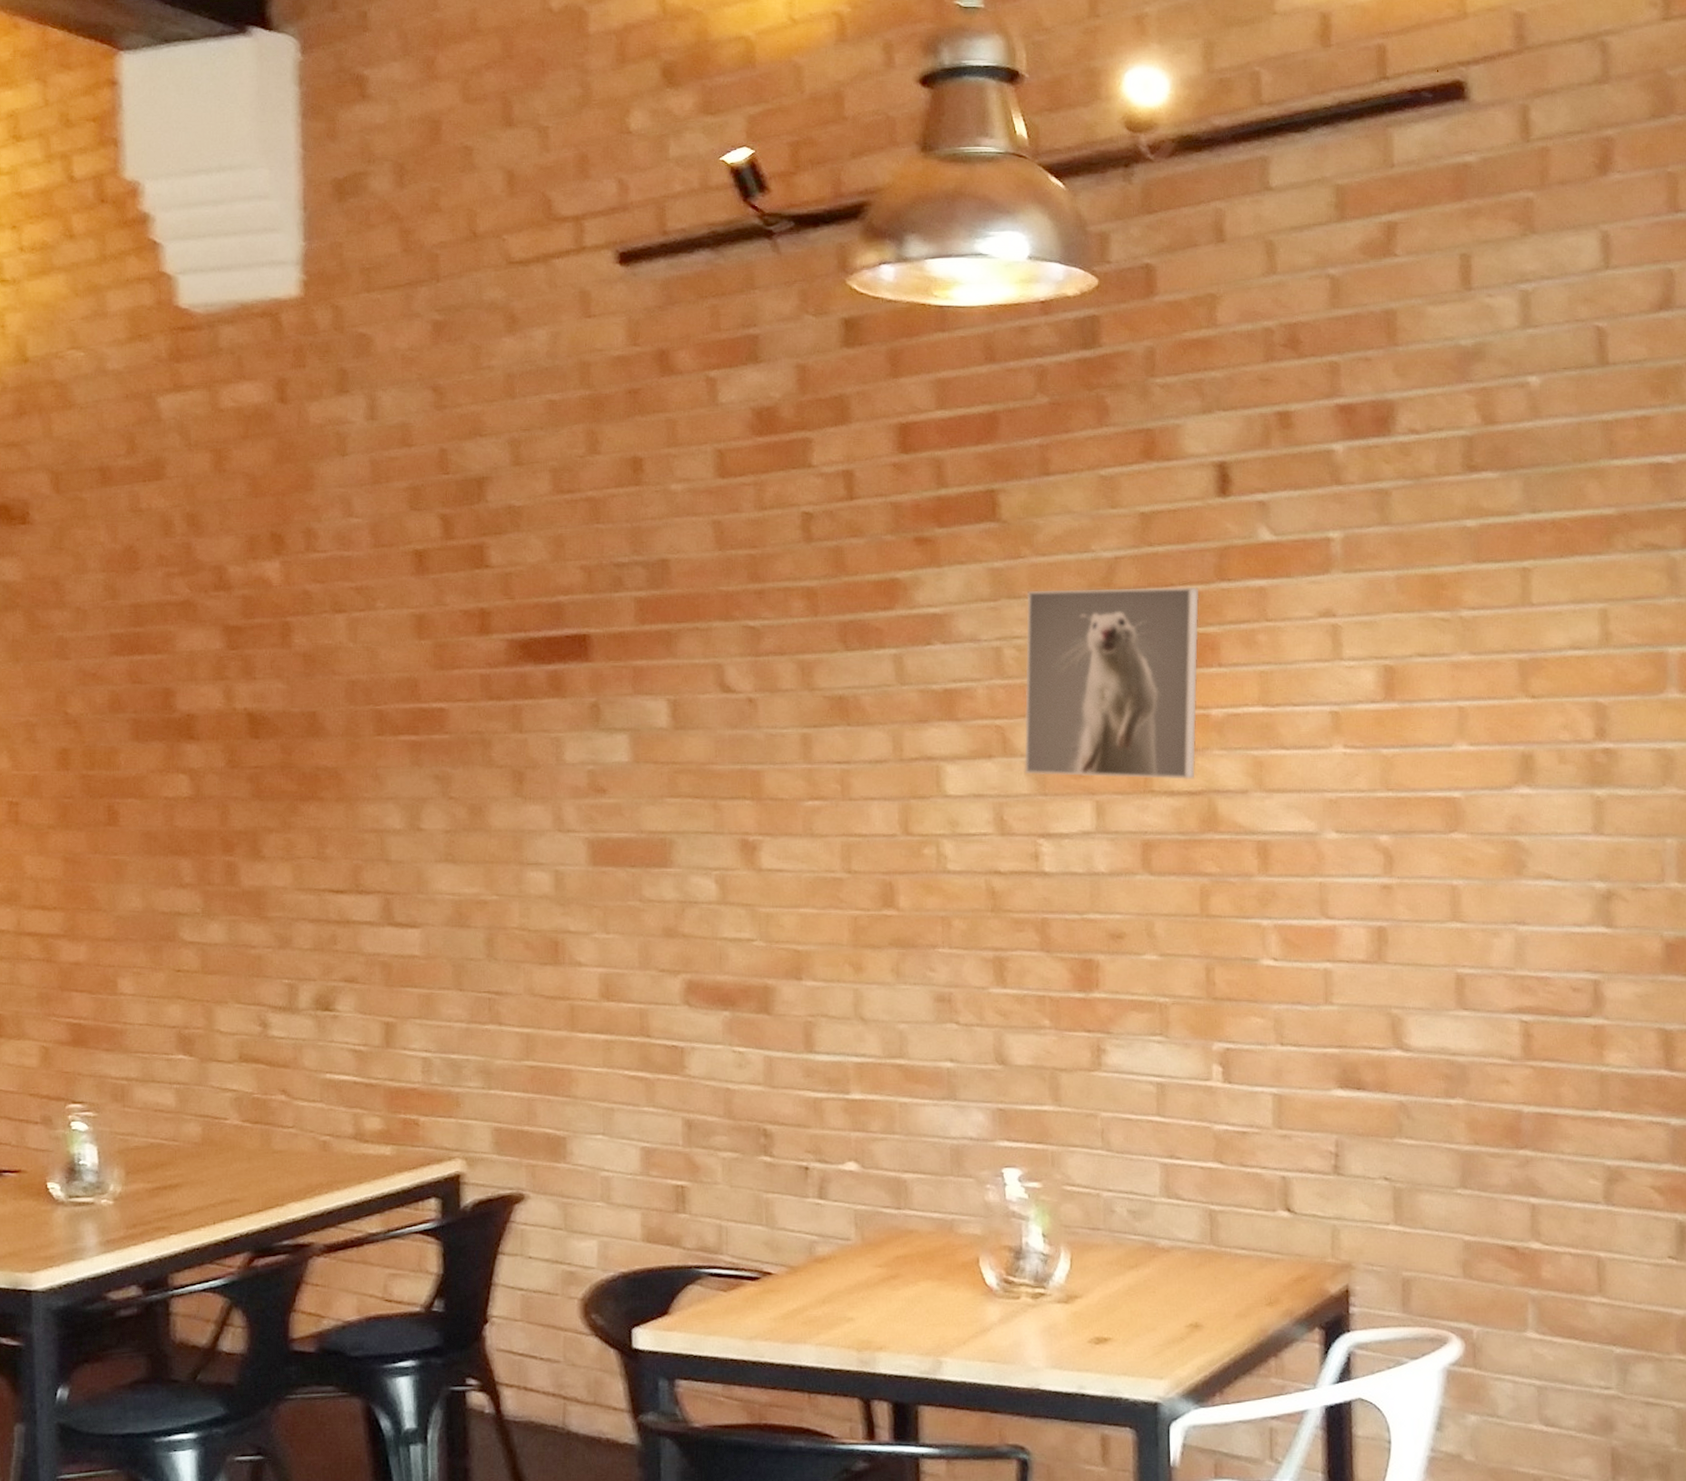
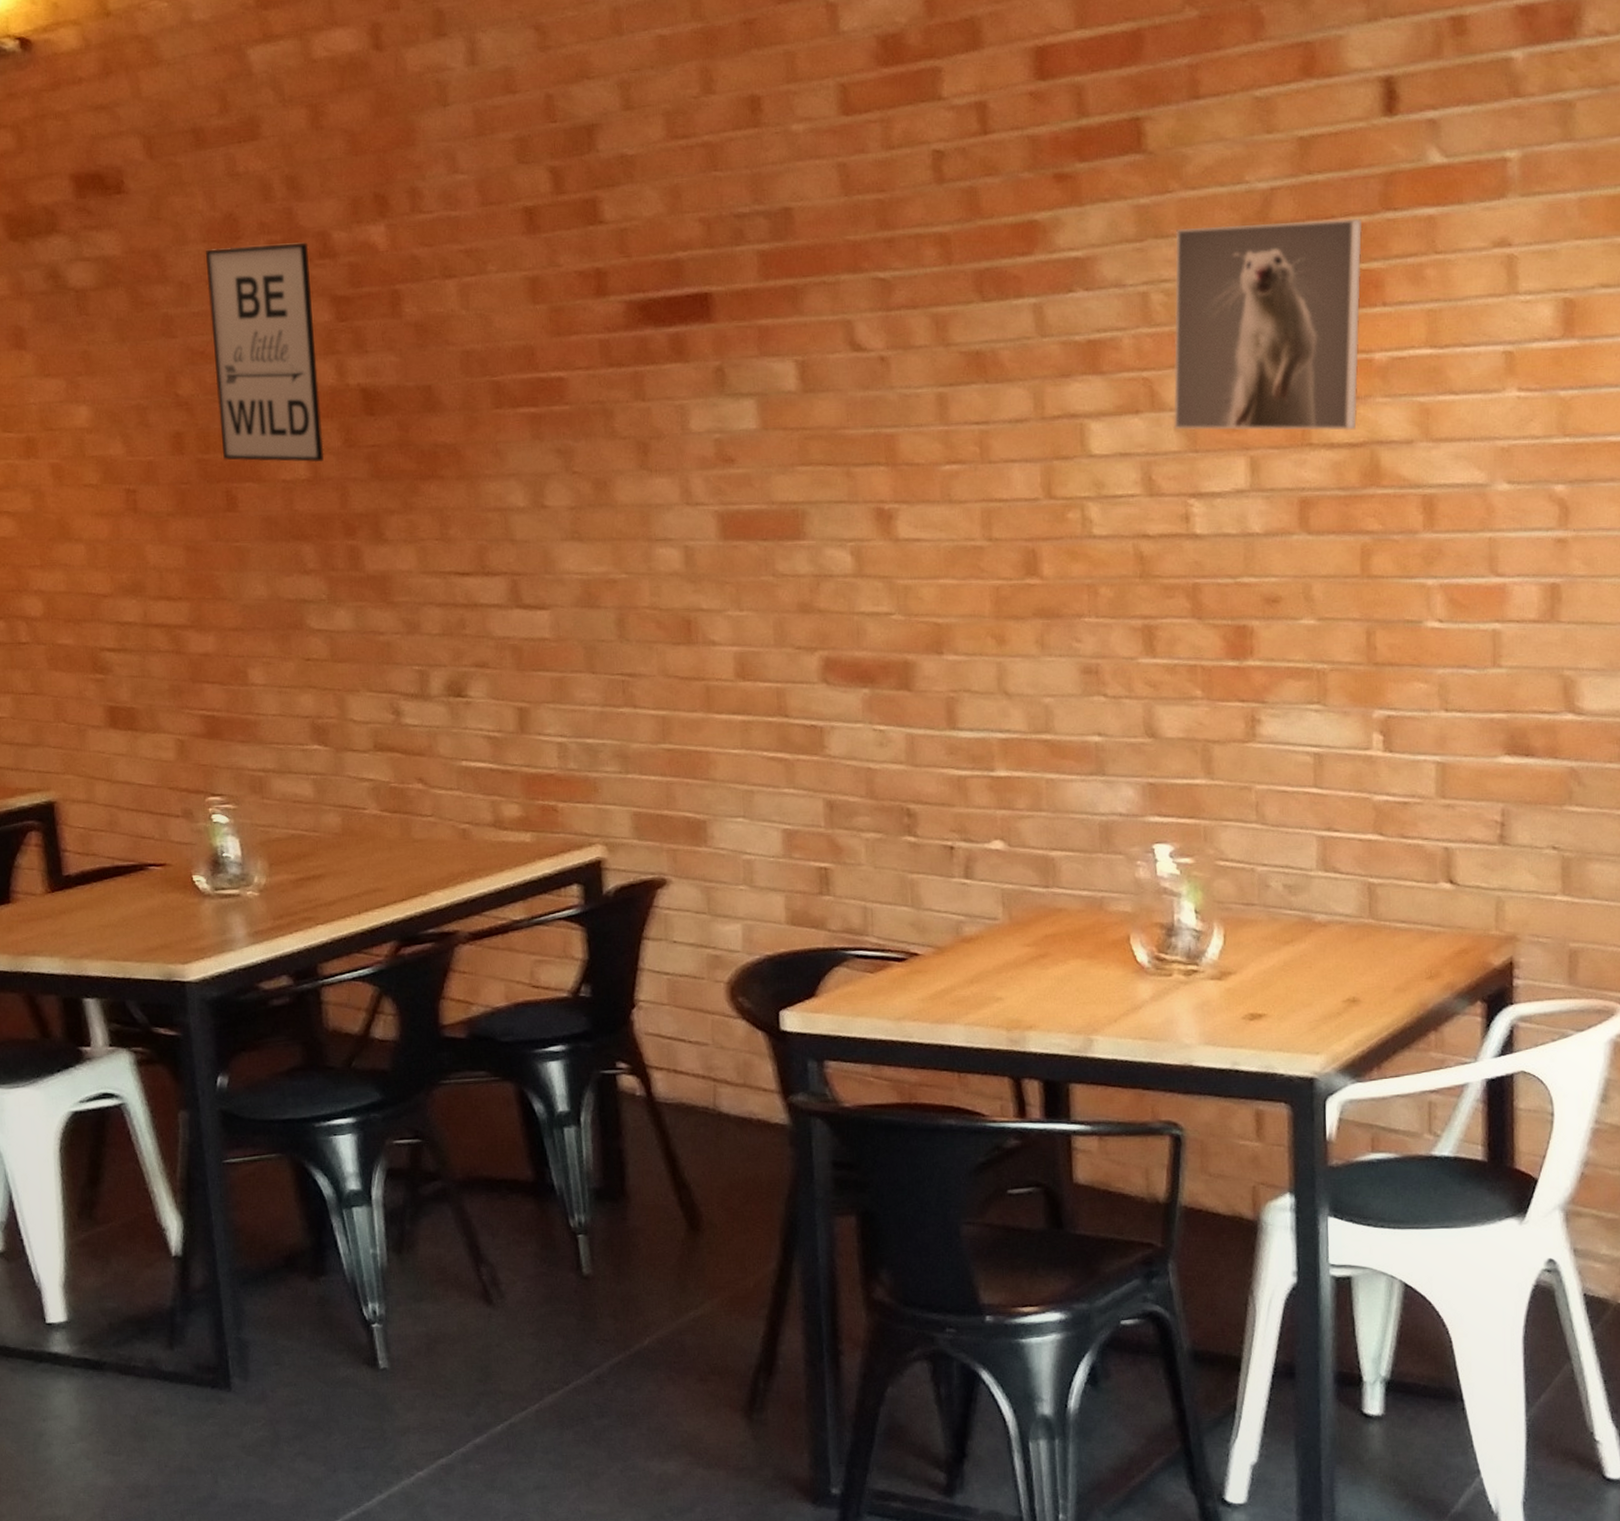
wall art: none [103,575,208,782] -> present [206,242,324,463]

